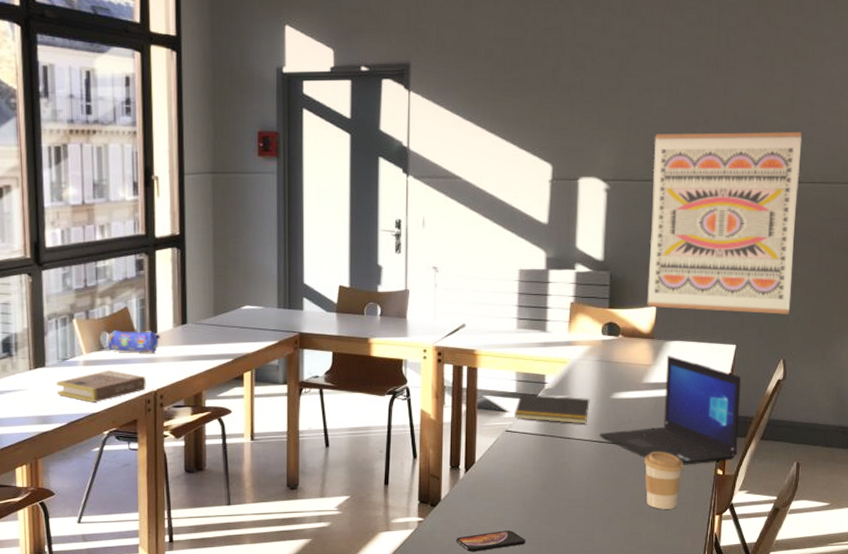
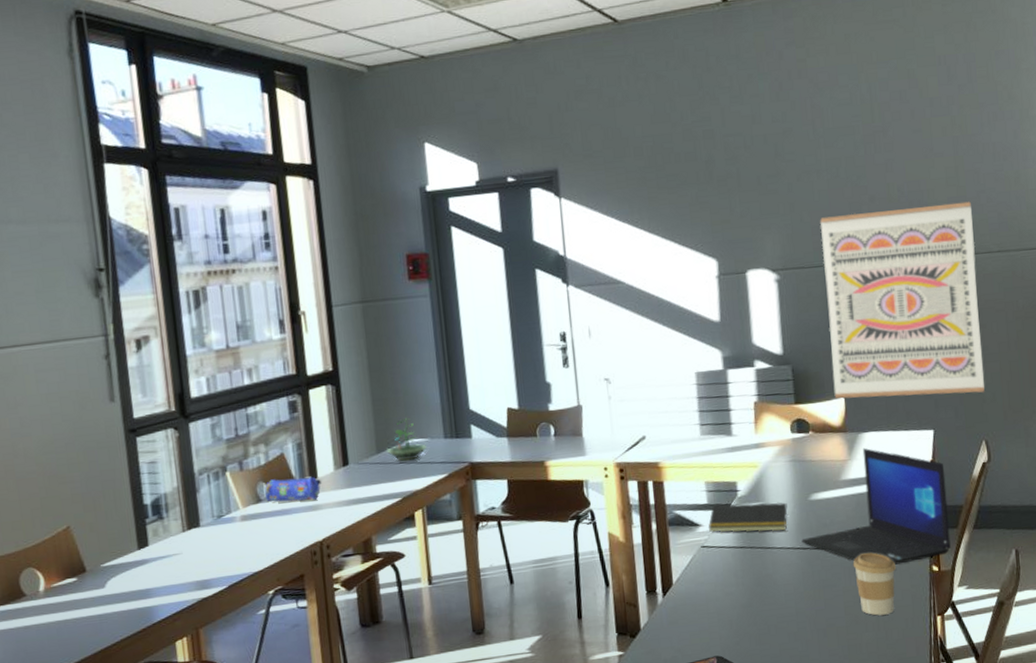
book: present [56,370,146,402] -> none [213,523,311,560]
terrarium: none [223,286,260,325] -> present [387,418,427,461]

